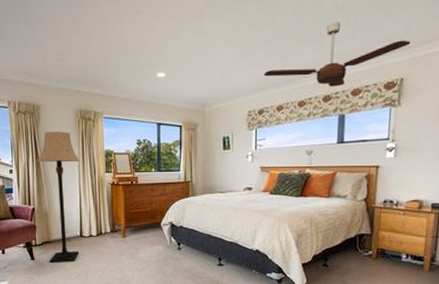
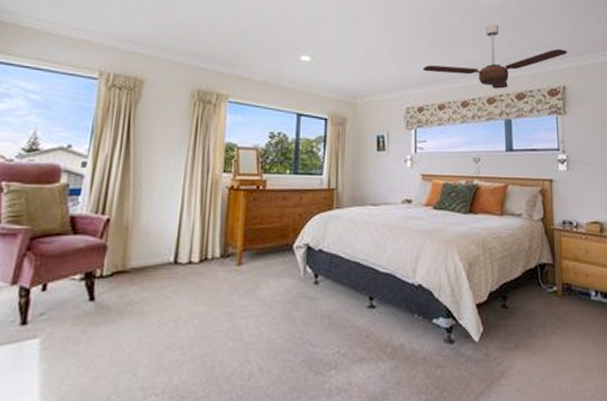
lamp: present [37,131,80,262] -> none [118,114,189,305]

